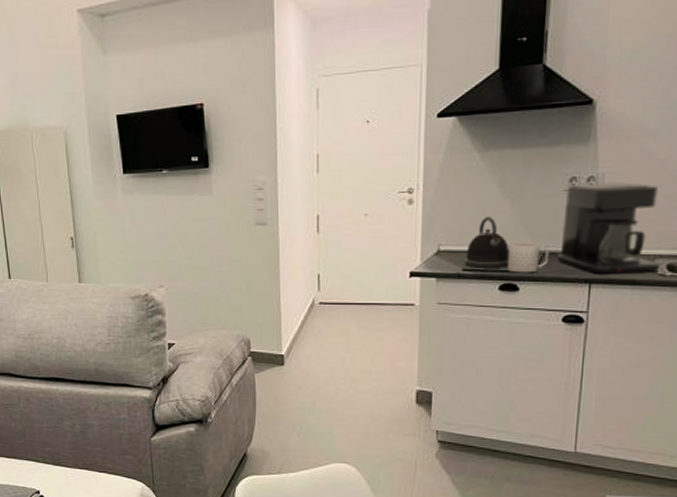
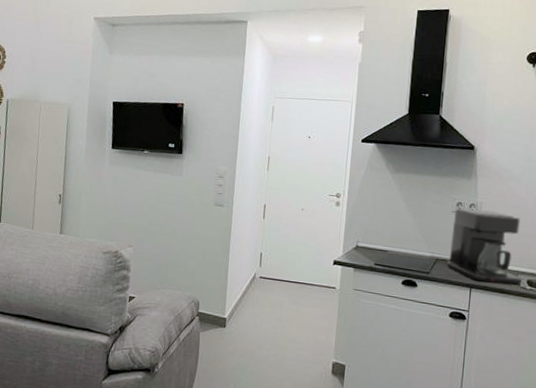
kettle: present [464,217,510,268] -> none [376,224,411,267]
mug: present [506,242,549,273] -> none [408,247,441,274]

